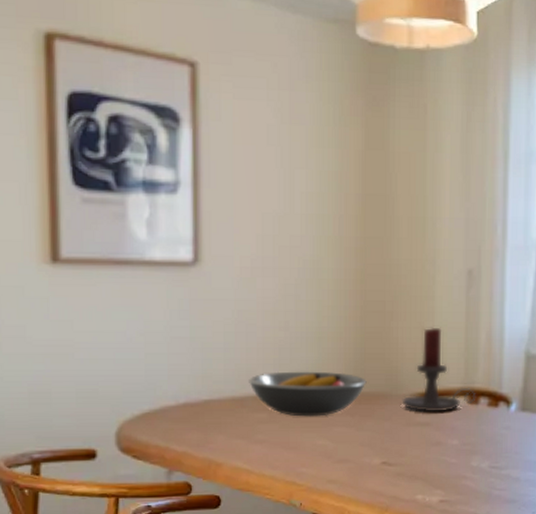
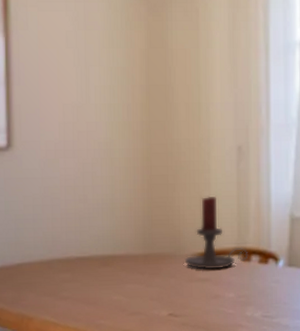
fruit bowl: present [249,371,367,417] -> none [54,236,154,276]

